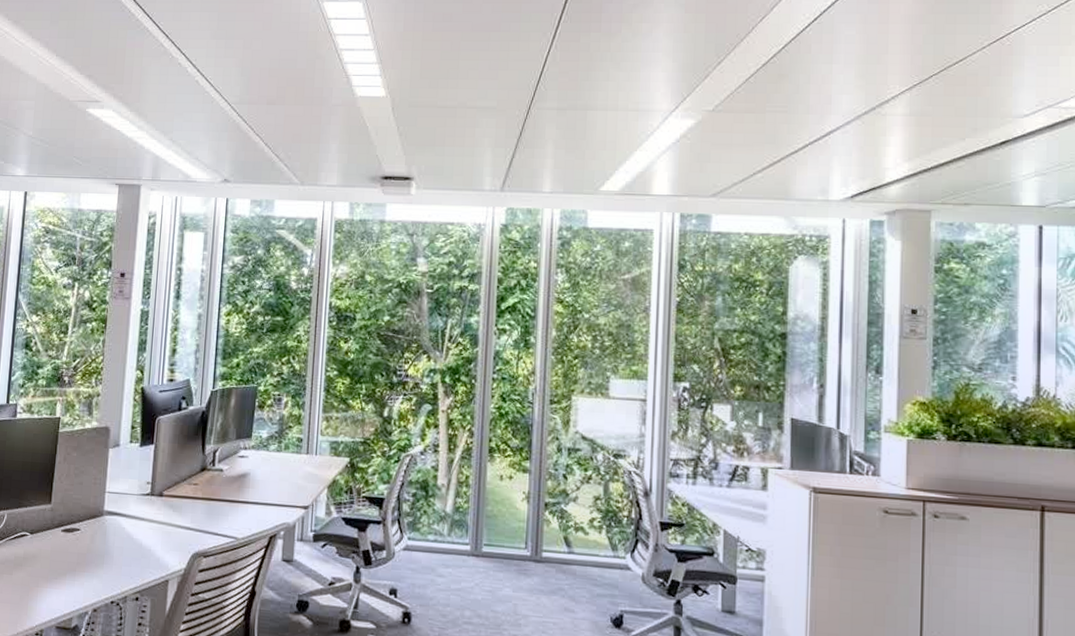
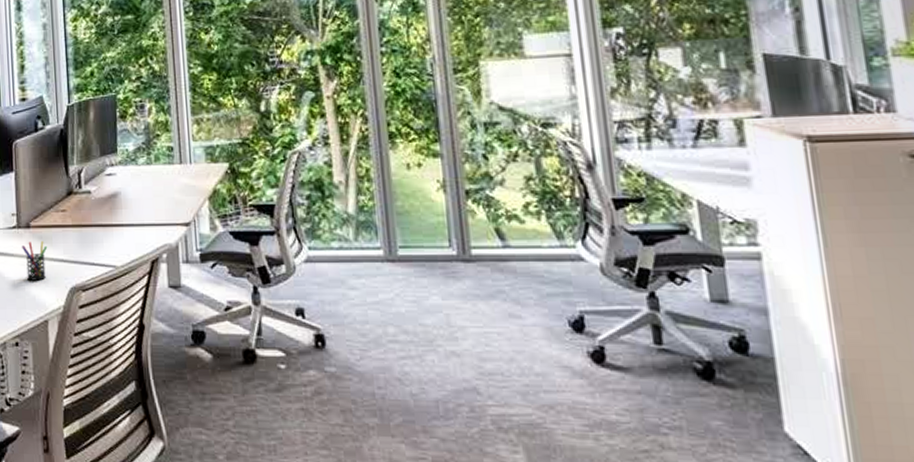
pen holder: none [153,508,177,545] -> present [22,241,48,281]

